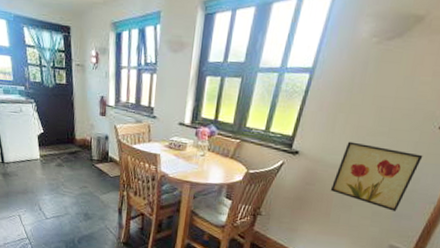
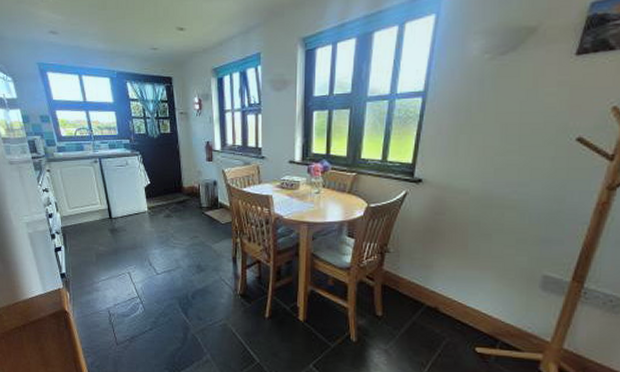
wall art: present [330,141,423,212] -> none [463,164,564,236]

